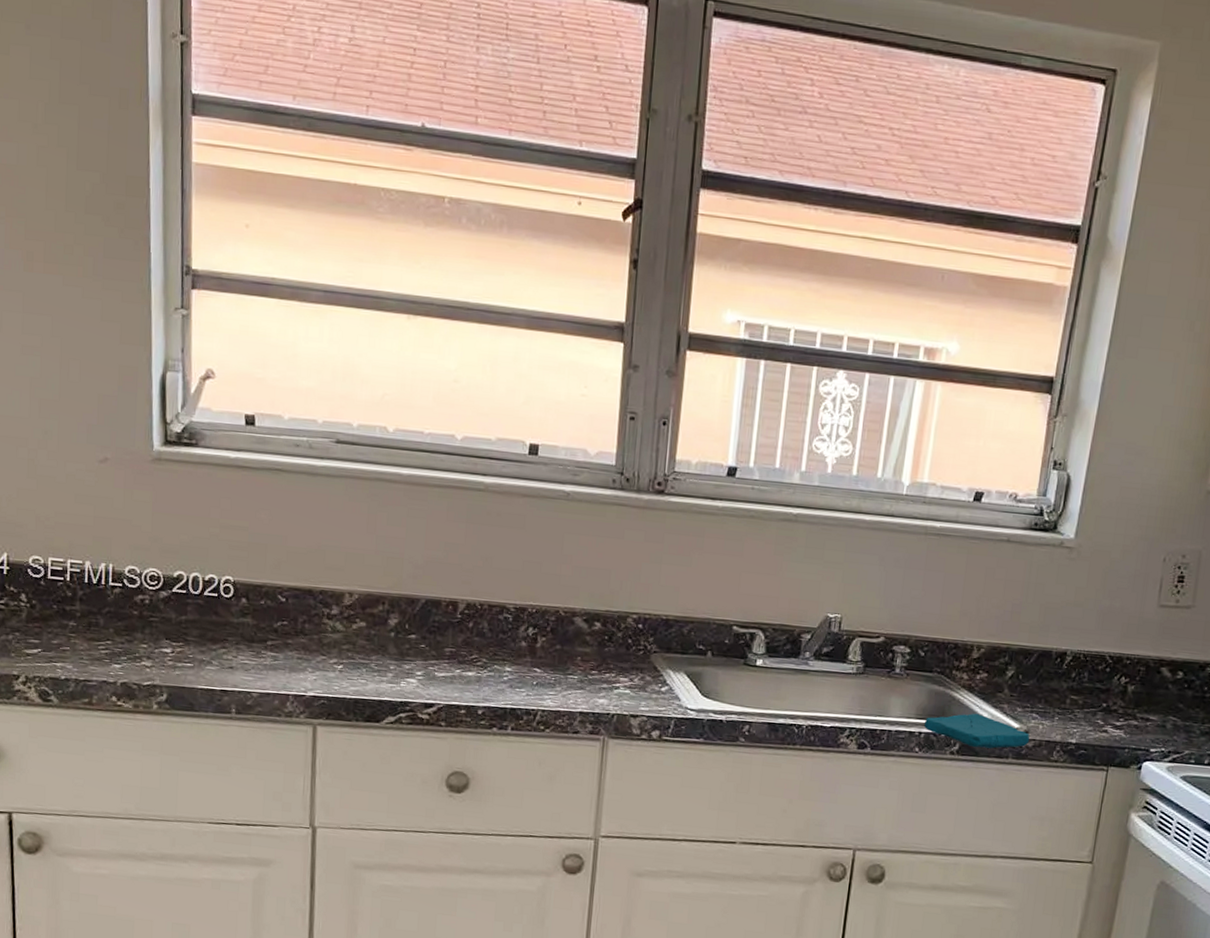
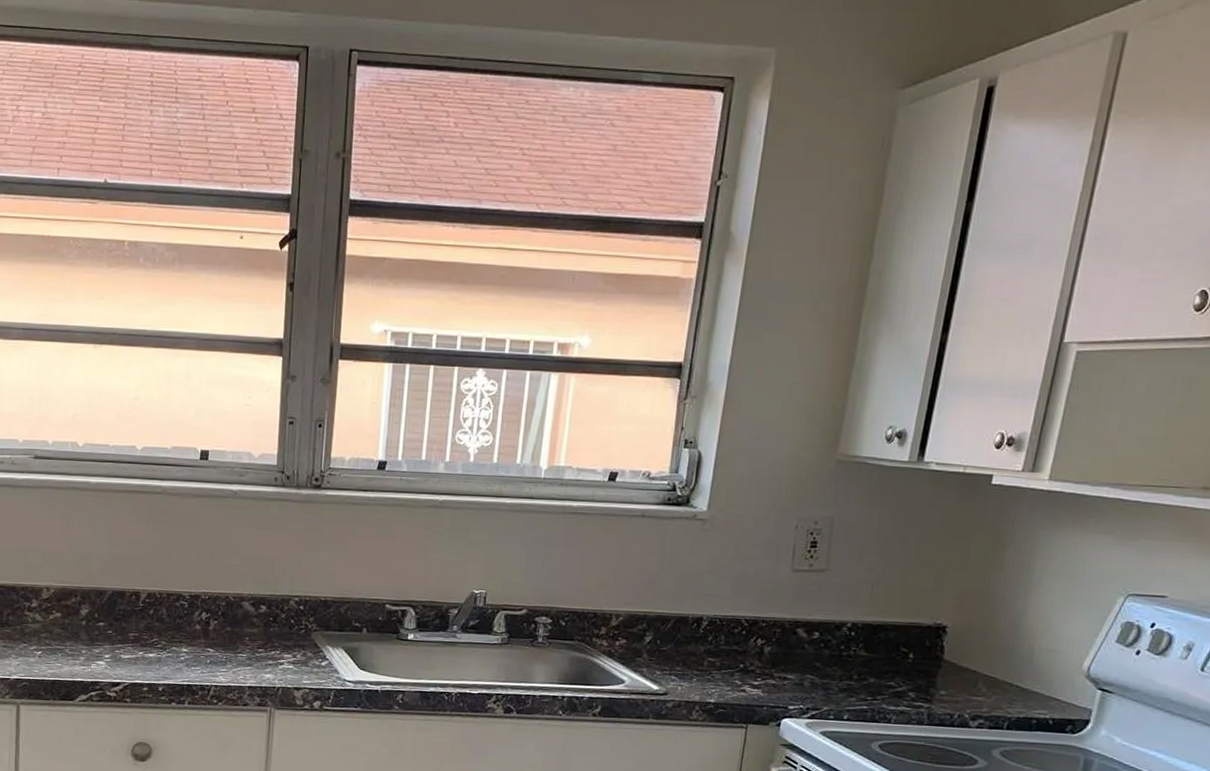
sponge: present [923,713,1030,749] -> none [566,677,669,710]

